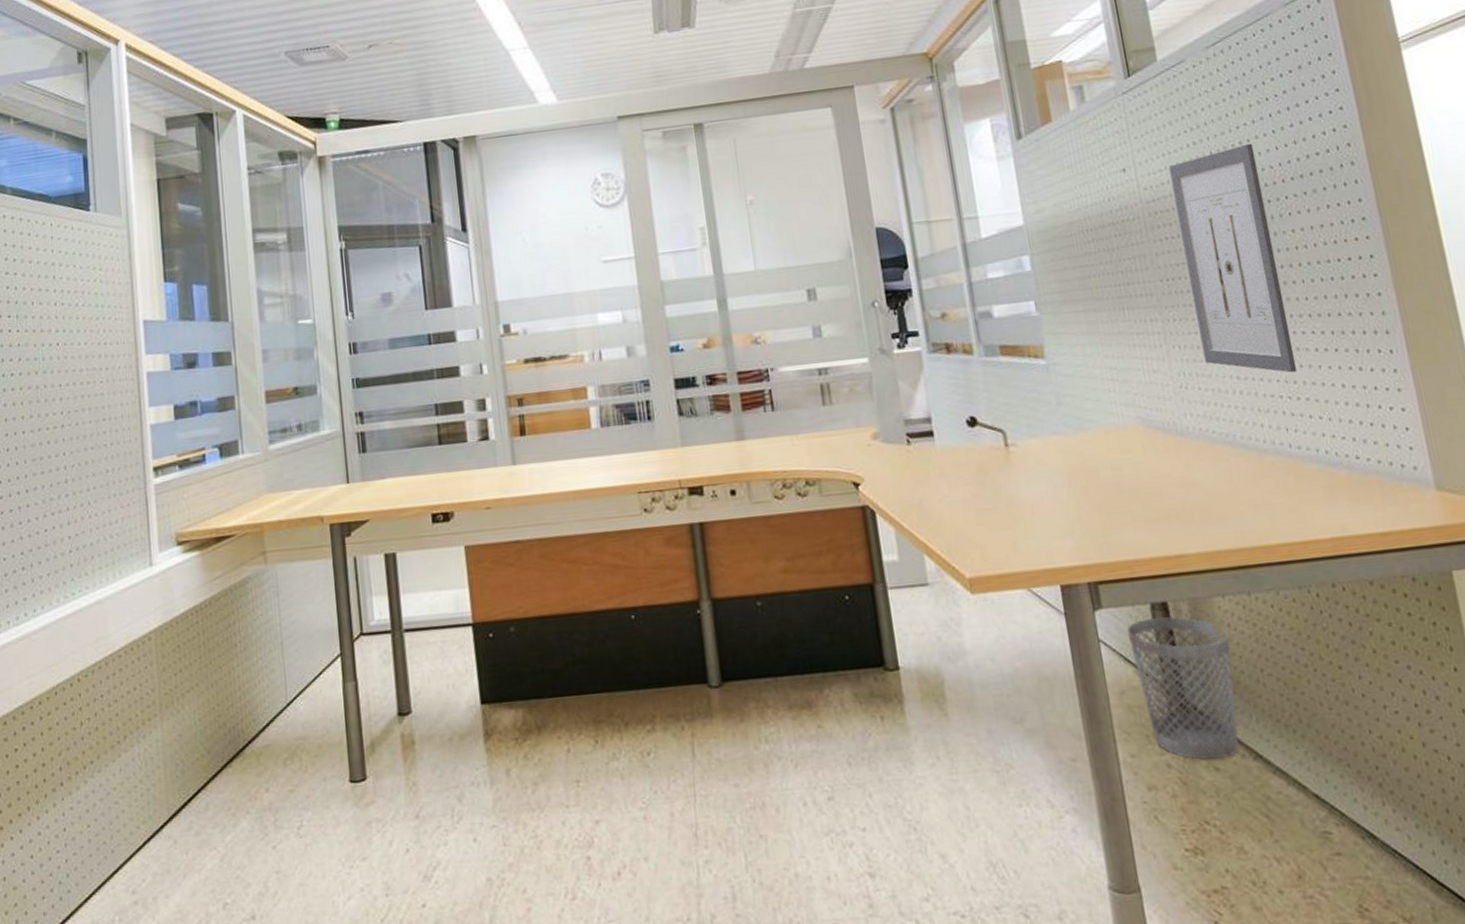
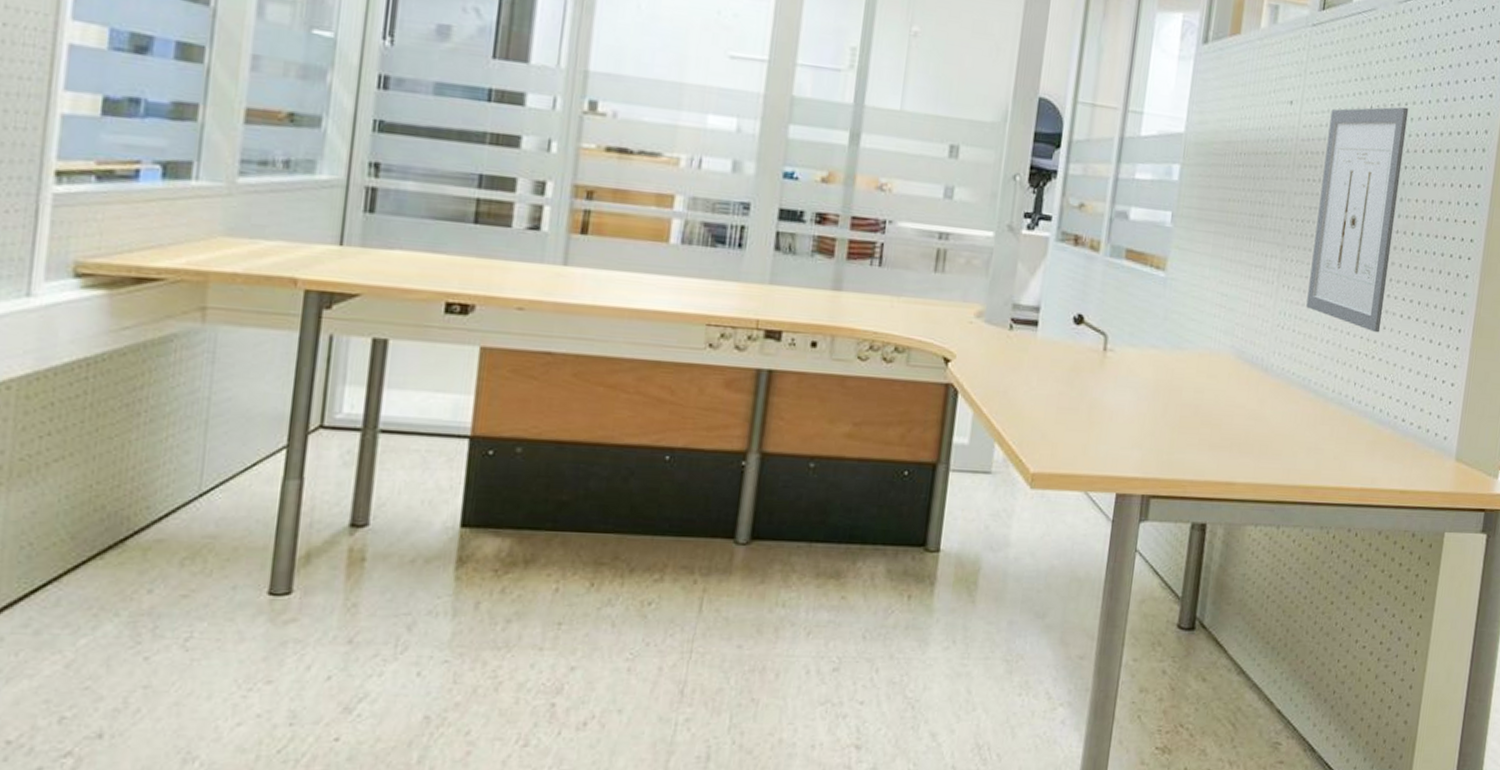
wastebasket: present [1126,617,1239,761] -> none [1158,537,1250,671]

